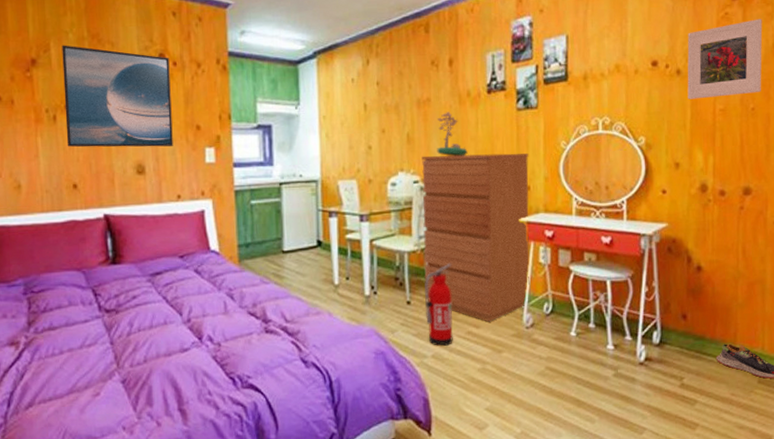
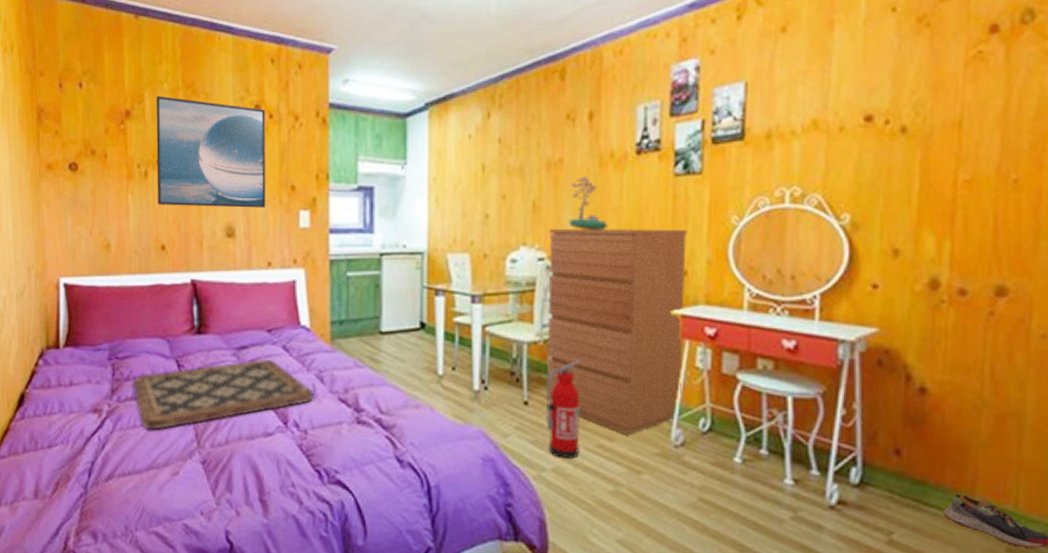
tray: none [48,282,226,356] -> present [131,359,315,430]
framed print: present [687,19,763,99] -> none [916,58,1036,166]

